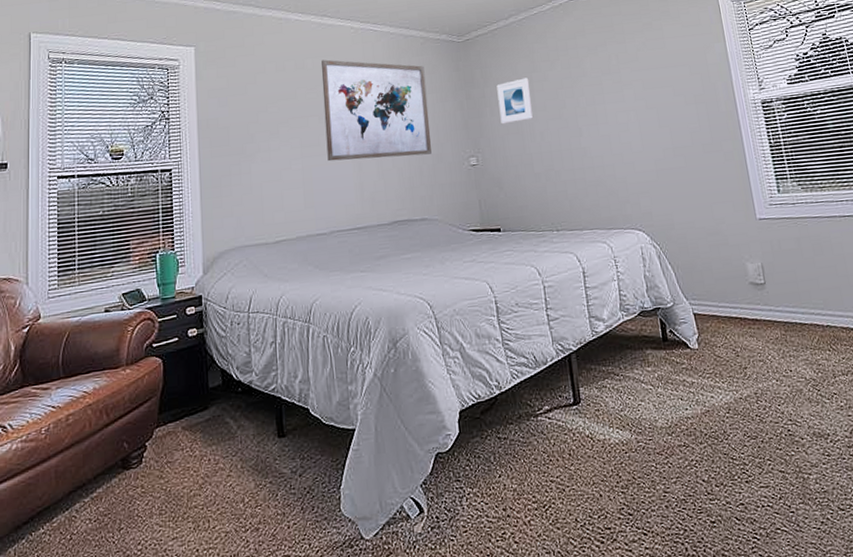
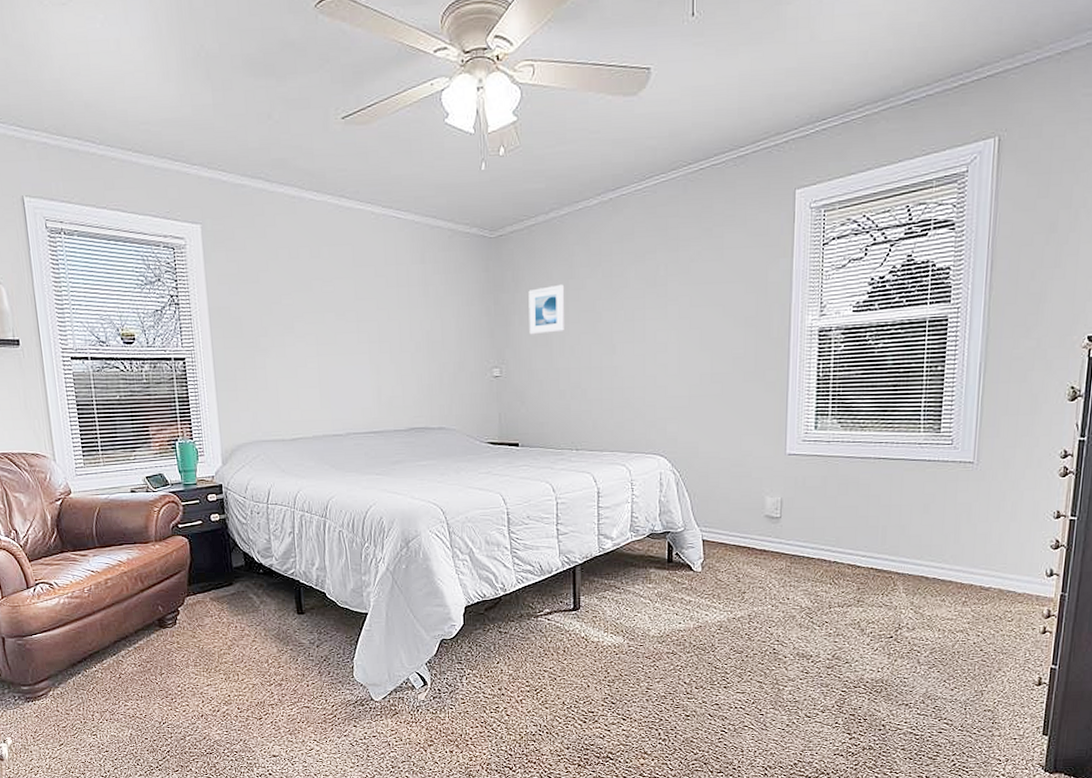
wall art: present [321,59,432,162] -> none [338,249,454,363]

